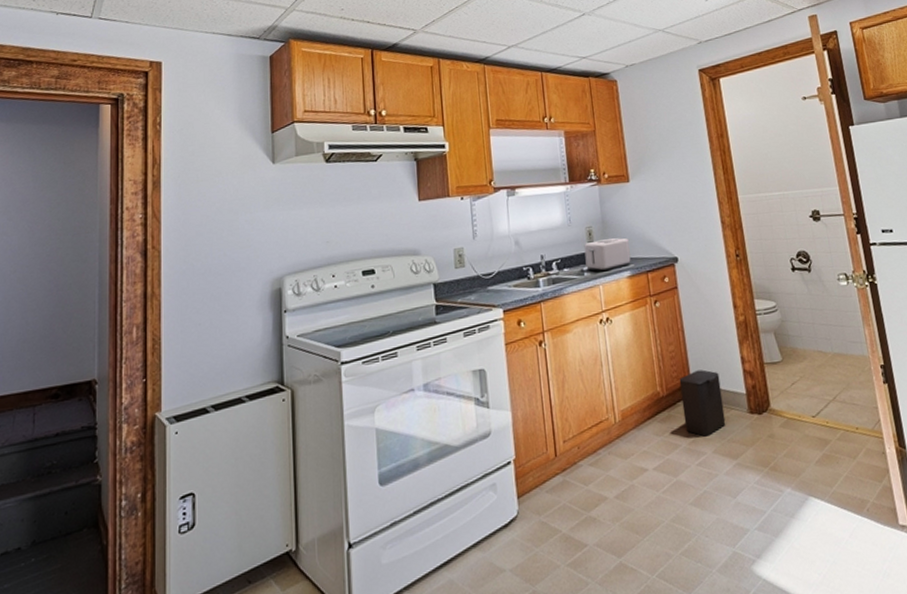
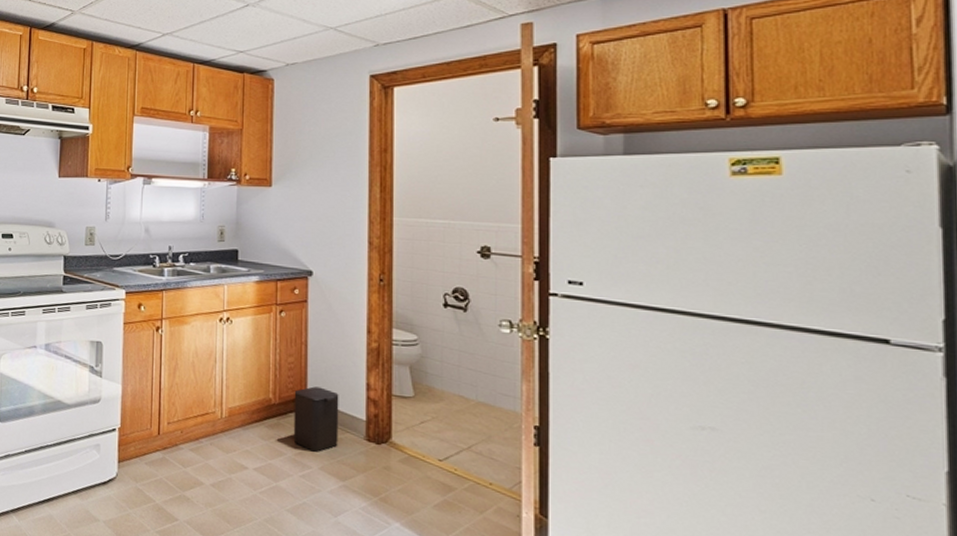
toaster: present [584,237,631,272] -> none [213,240,262,273]

